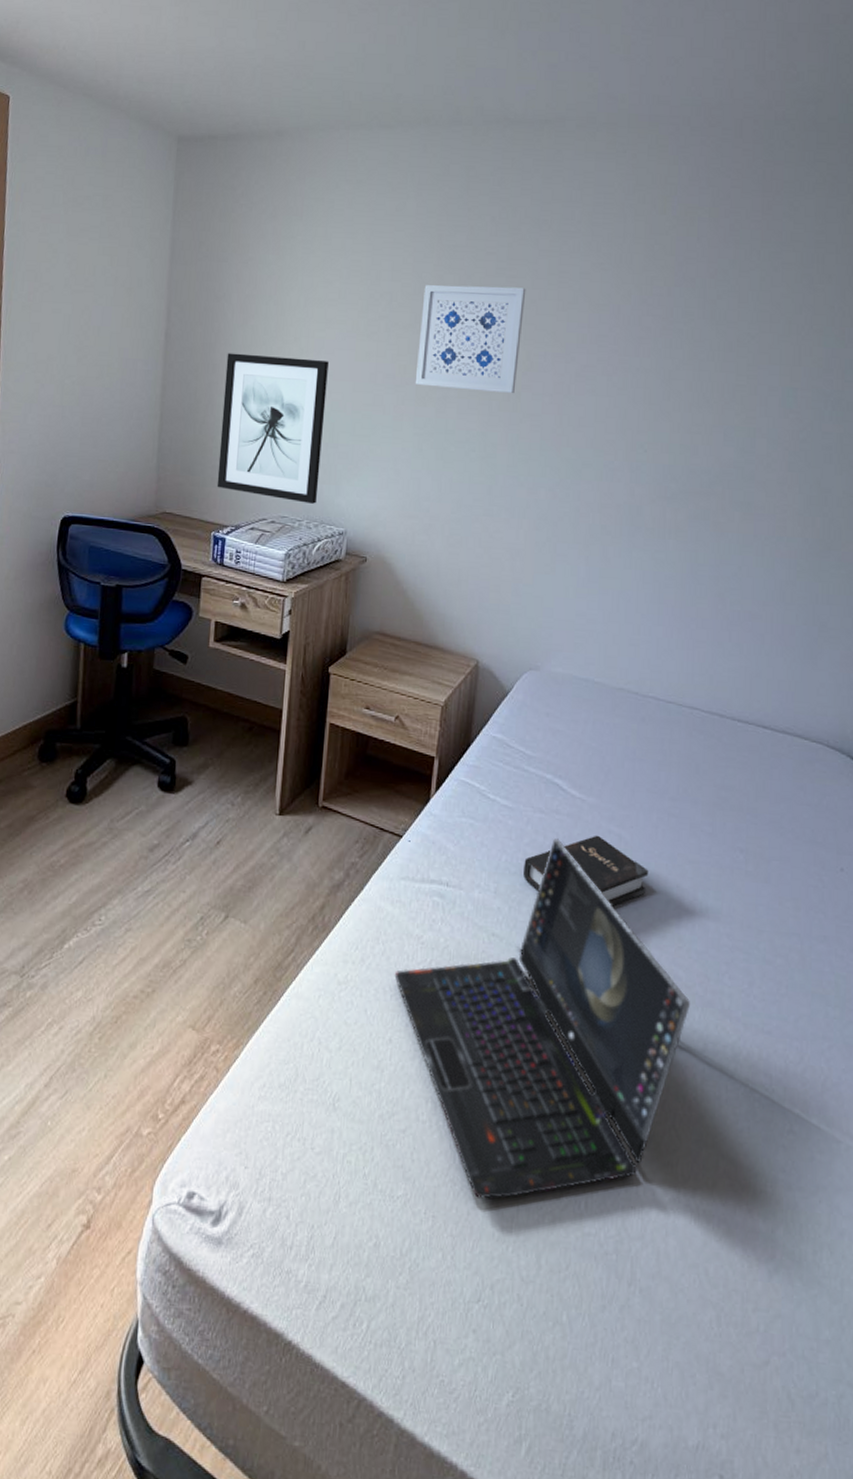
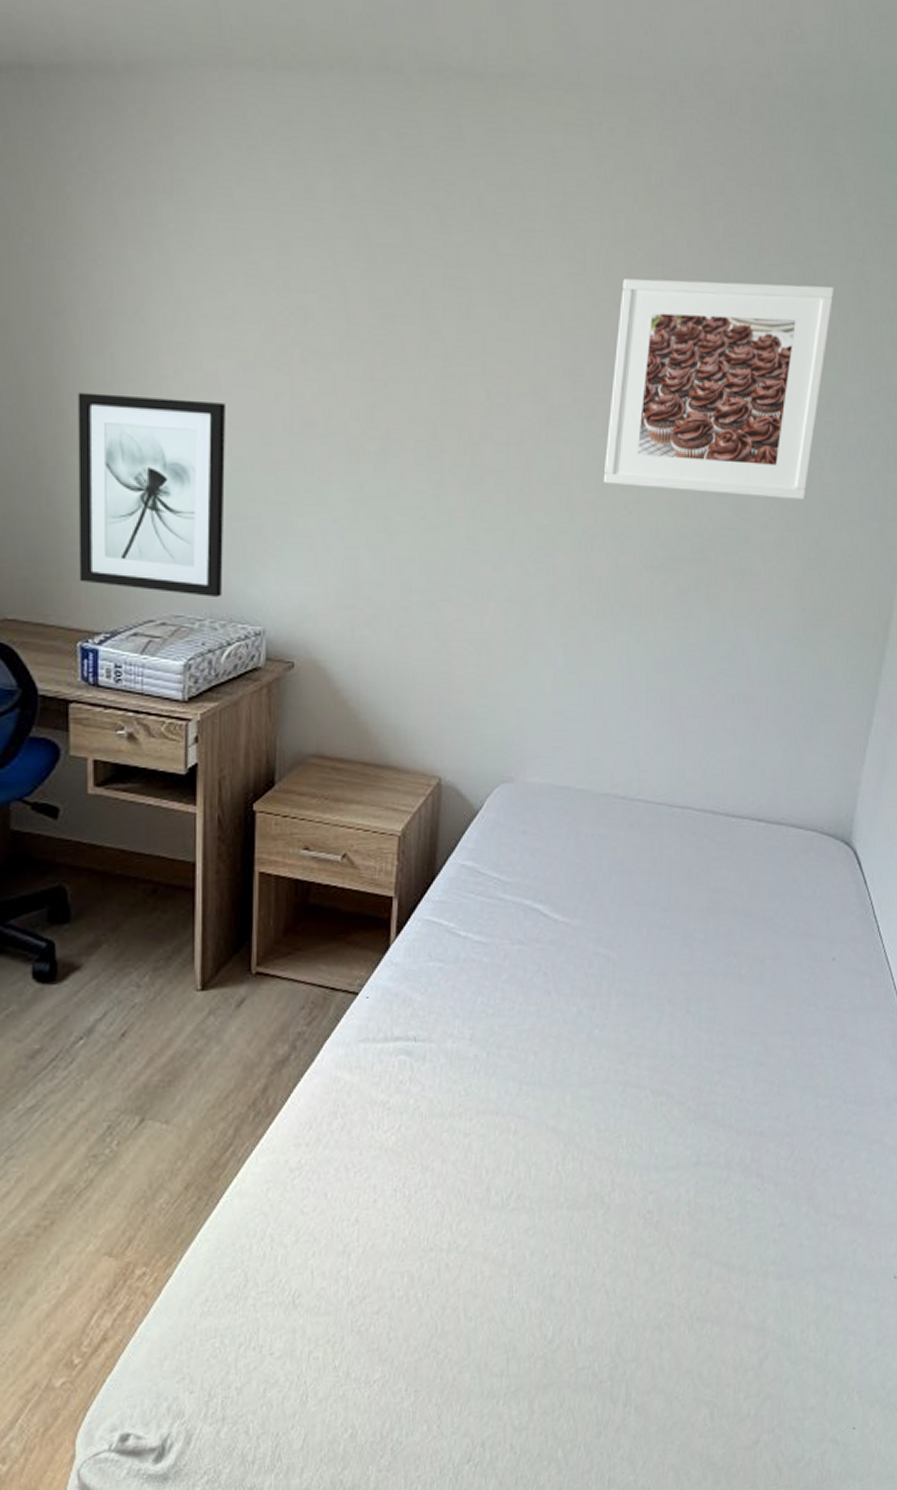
laptop computer: present [394,838,690,1199] -> none [357,970,683,1361]
wall art: present [415,284,526,393] -> none [344,298,482,443]
hardback book: present [523,835,649,907] -> none [502,959,639,1034]
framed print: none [622,265,831,446] -> present [603,278,835,501]

